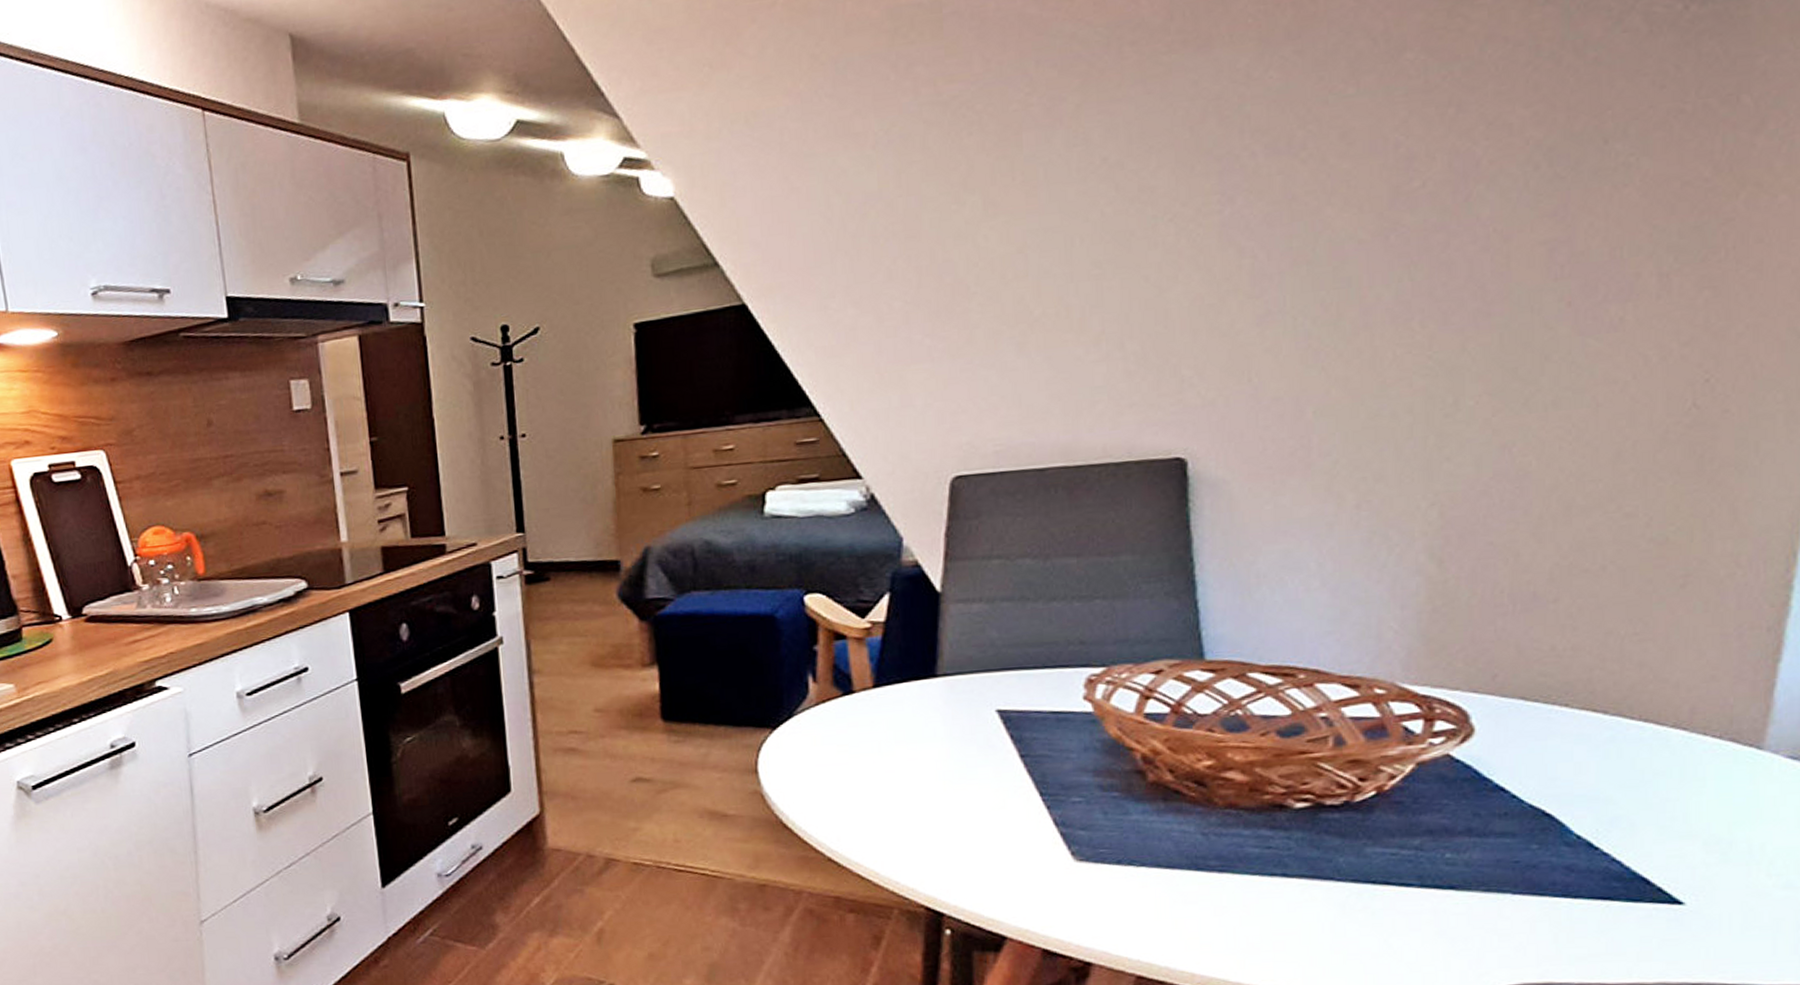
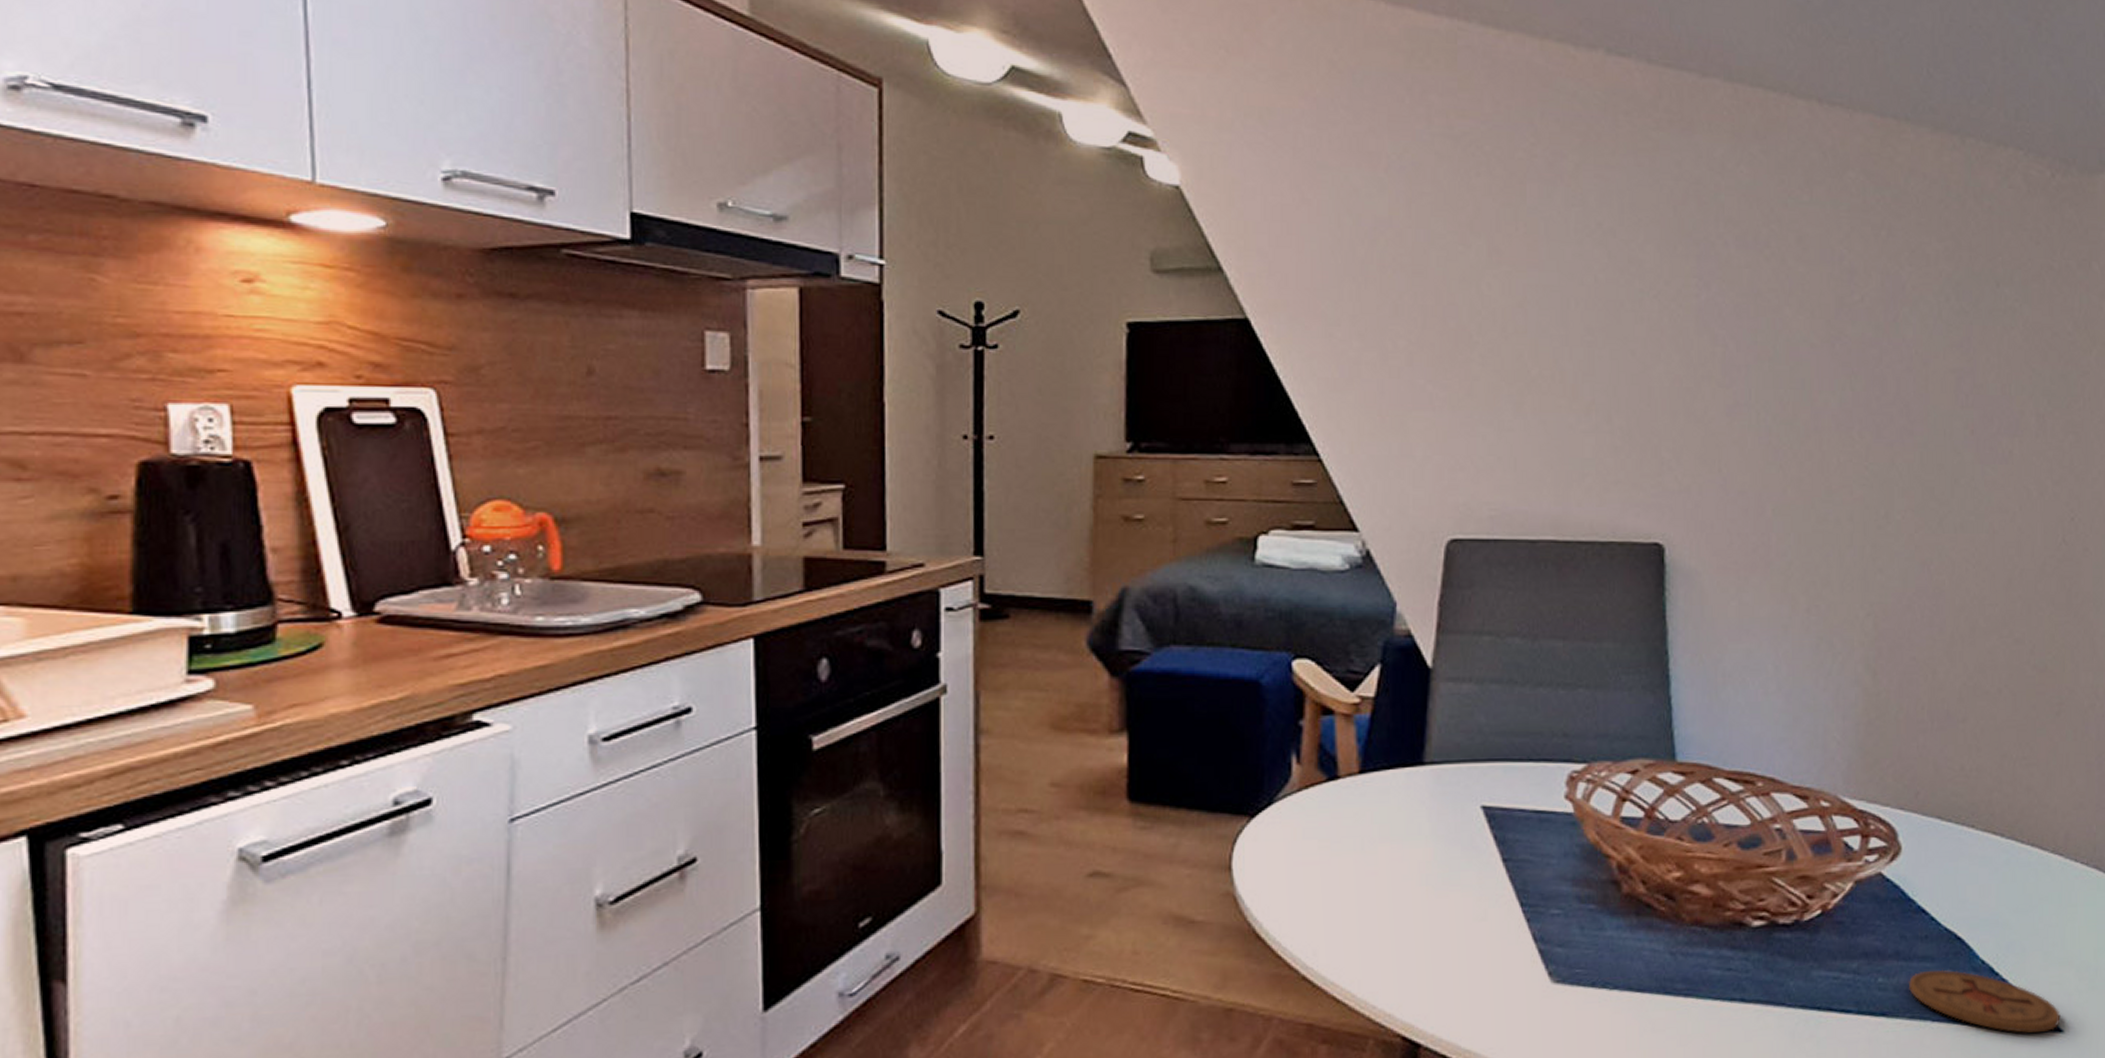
coaster: none [1482,844,1681,905] -> present [1908,969,2061,1033]

